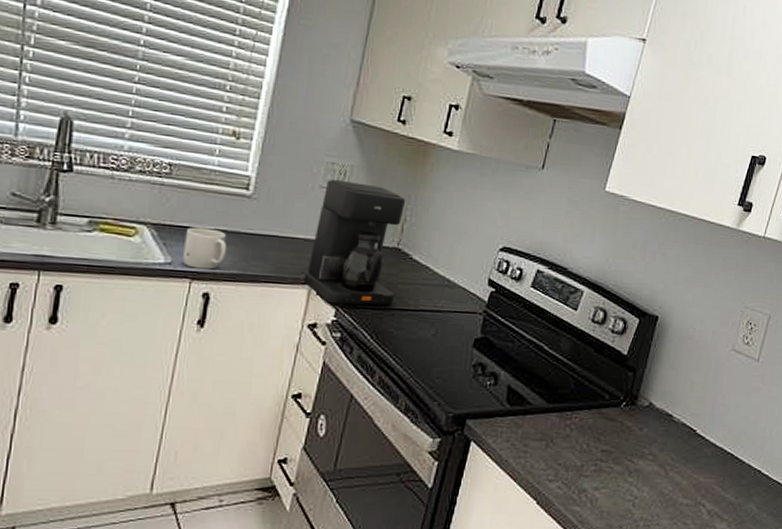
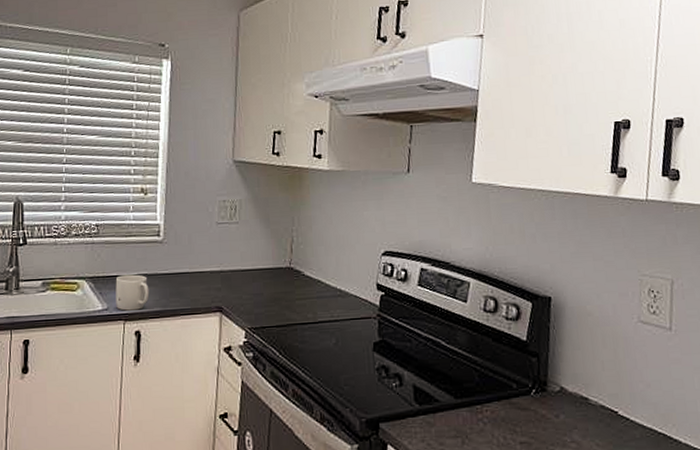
coffee maker: present [303,179,406,306] -> none [214,214,294,327]

